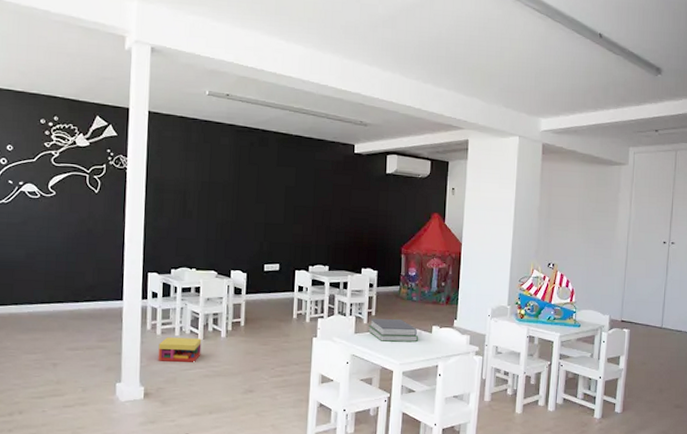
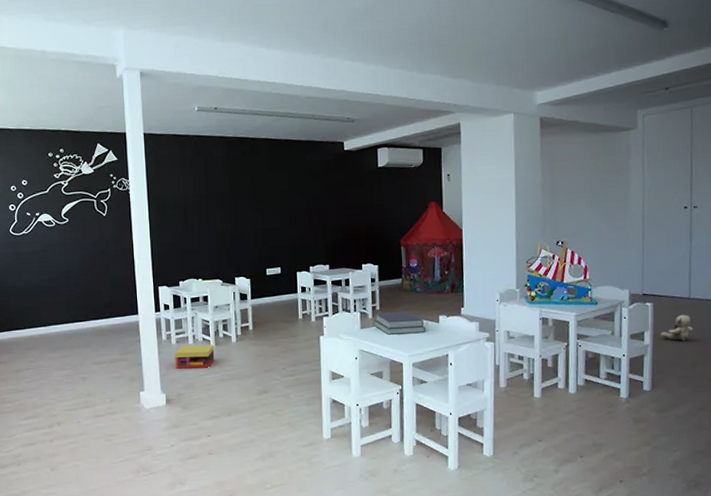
teddy bear: none [633,342,663,368] -> present [660,314,693,342]

